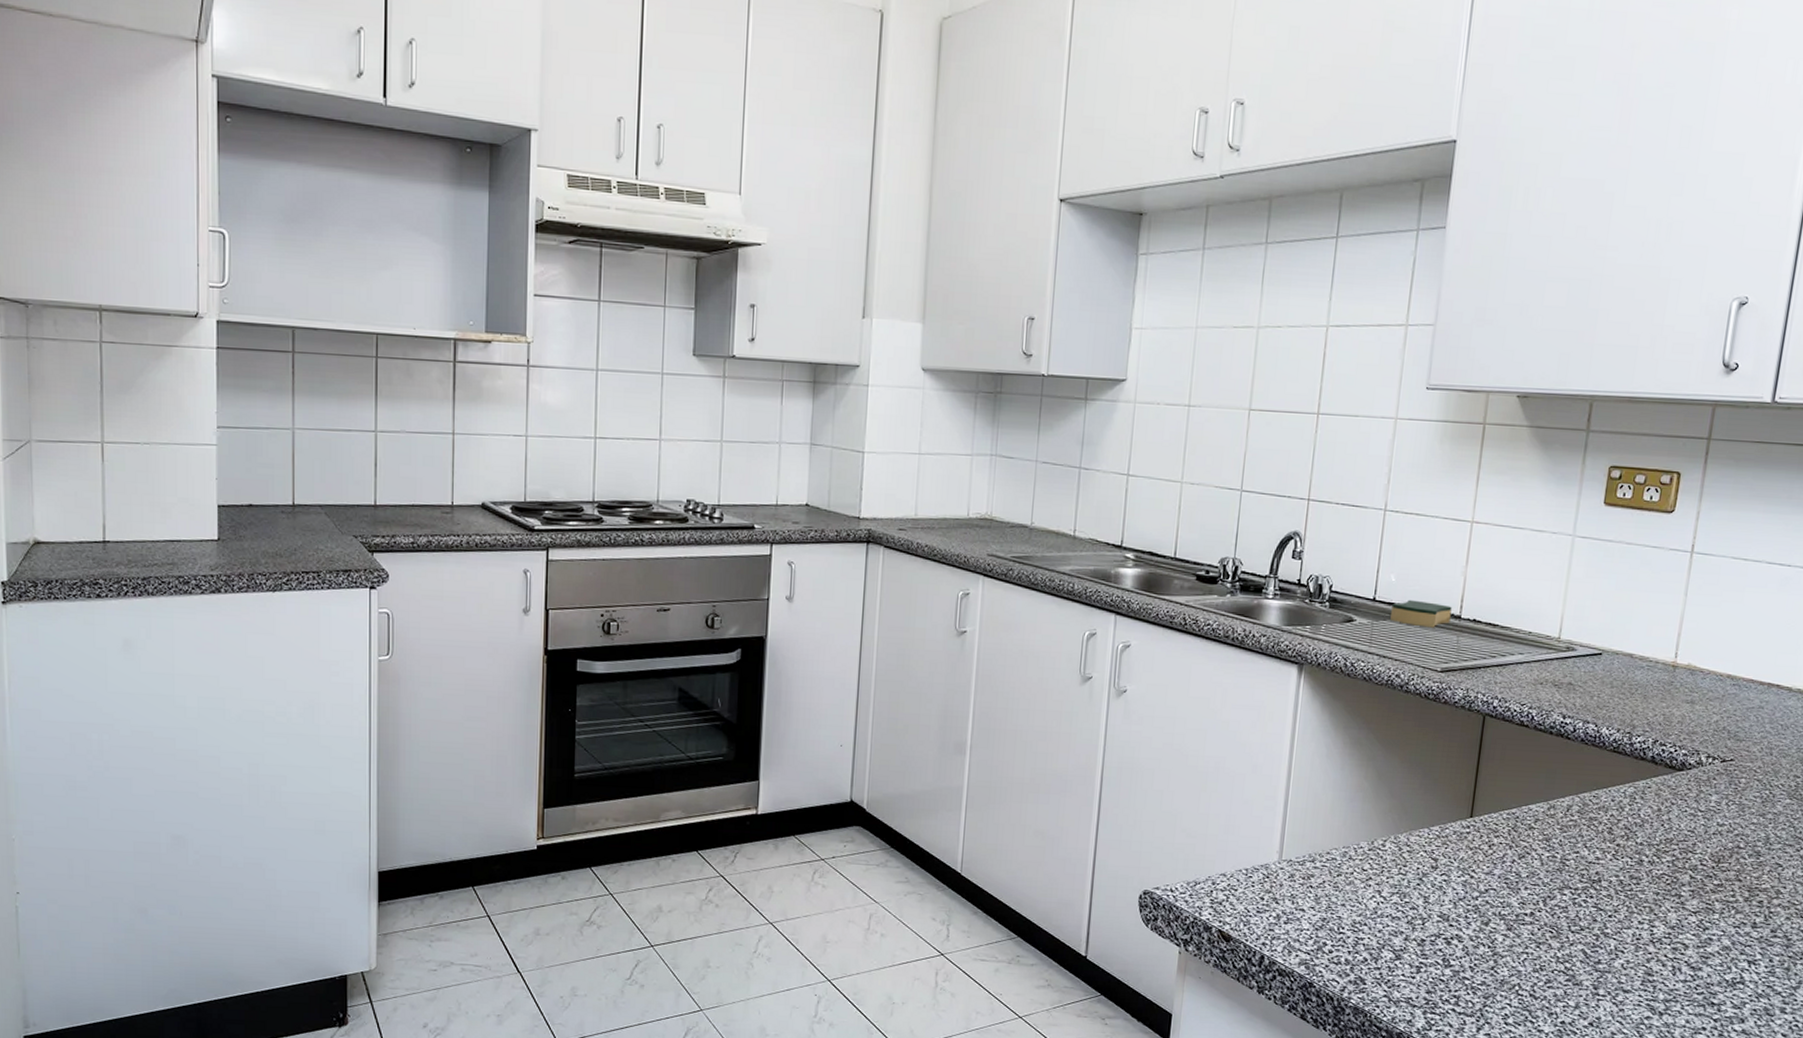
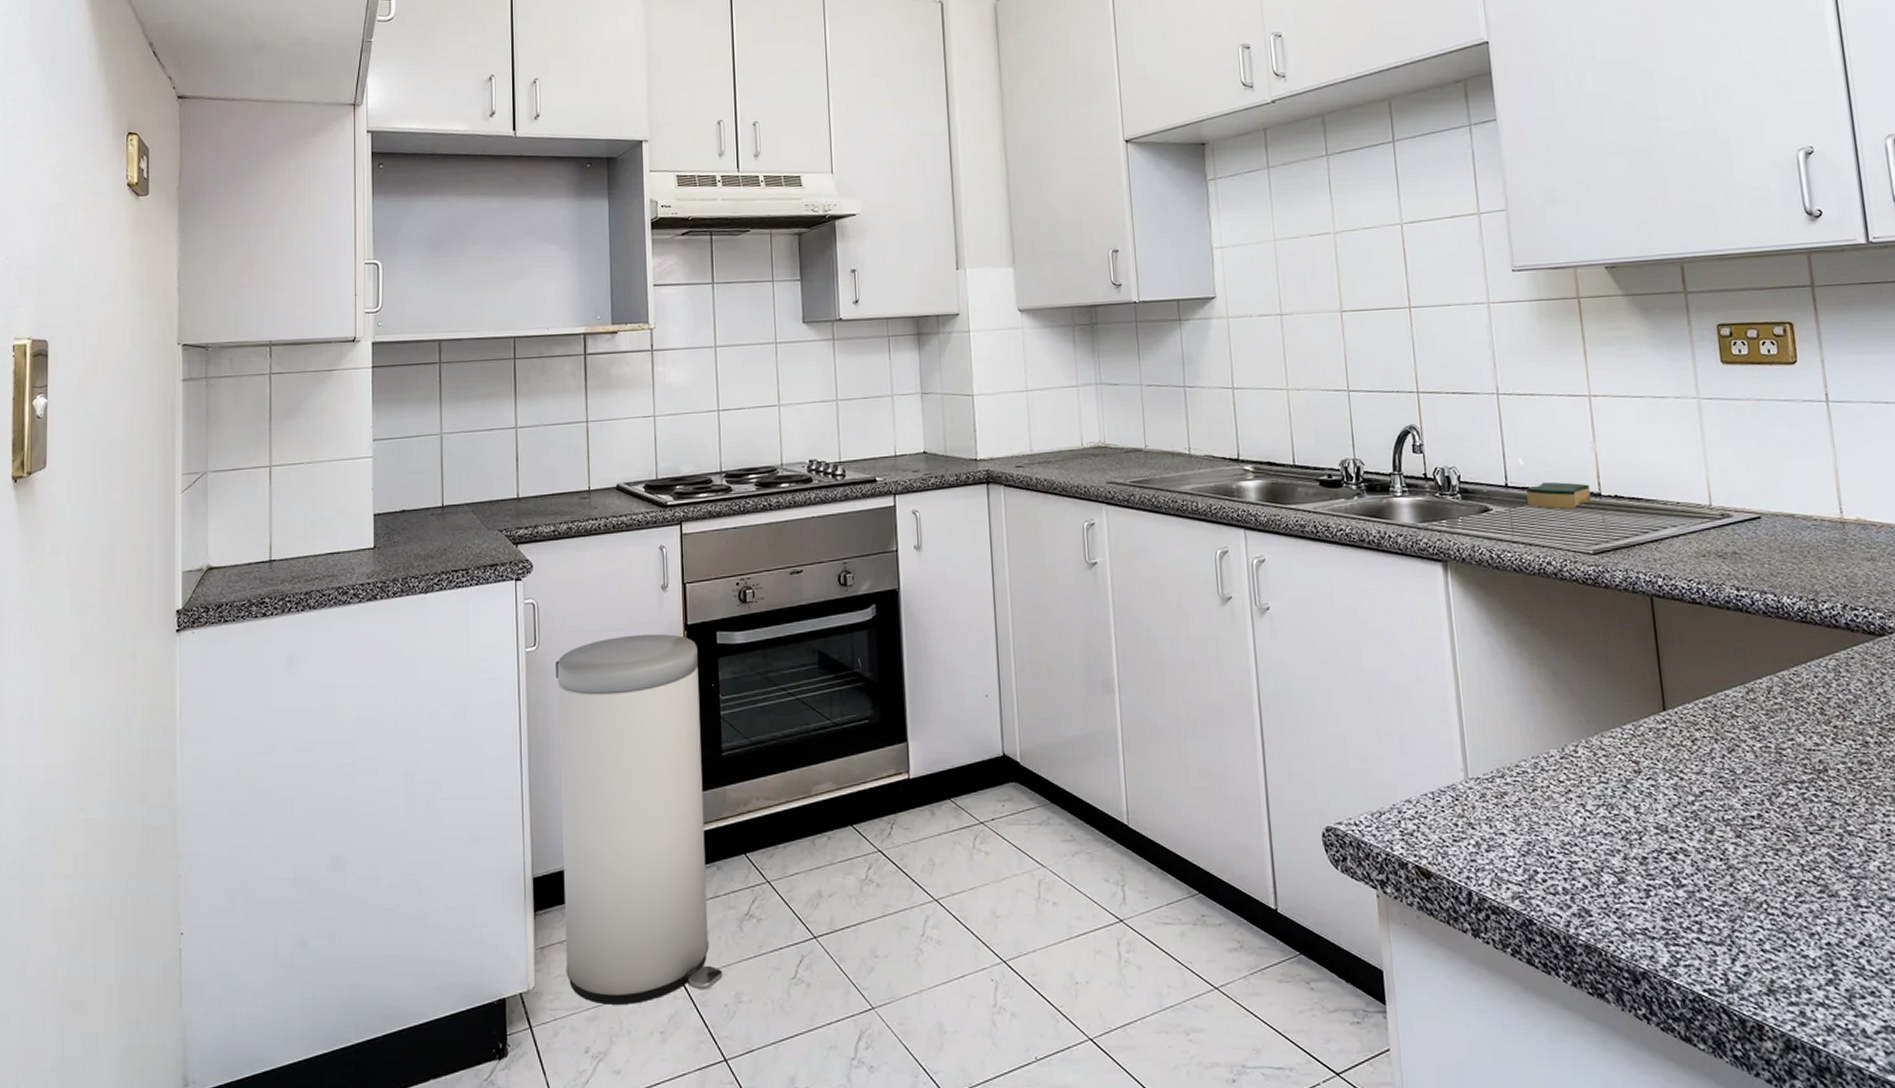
pedal bin: none [408,654,561,989] -> present [556,633,723,1005]

